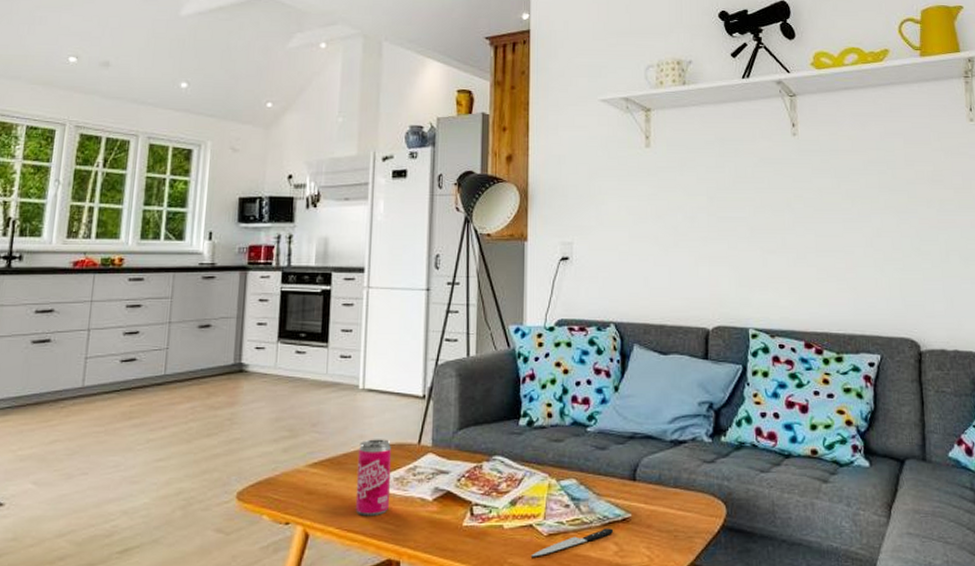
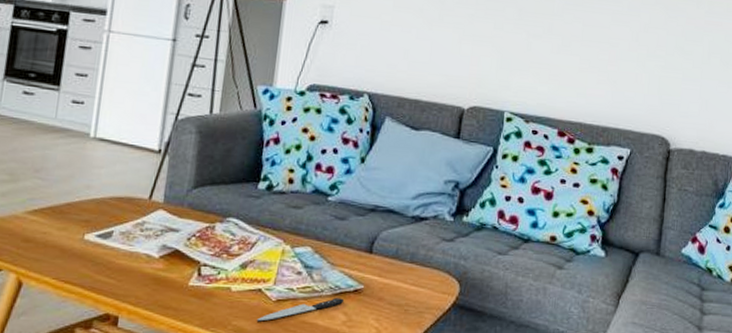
beverage can: present [355,439,392,517] -> none [75,190,121,270]

